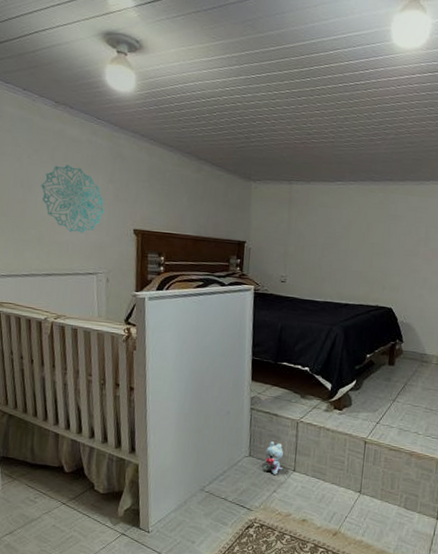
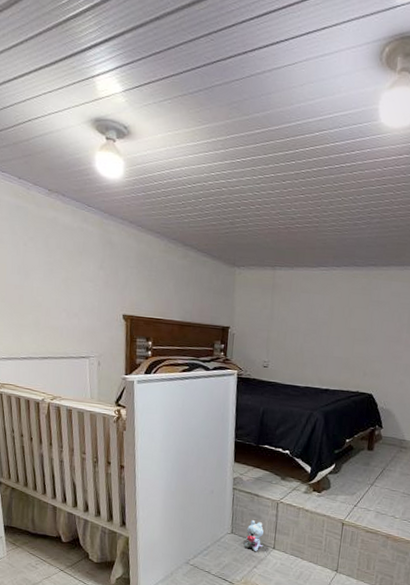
wall decoration: present [41,165,105,233] -> none [36,252,96,319]

